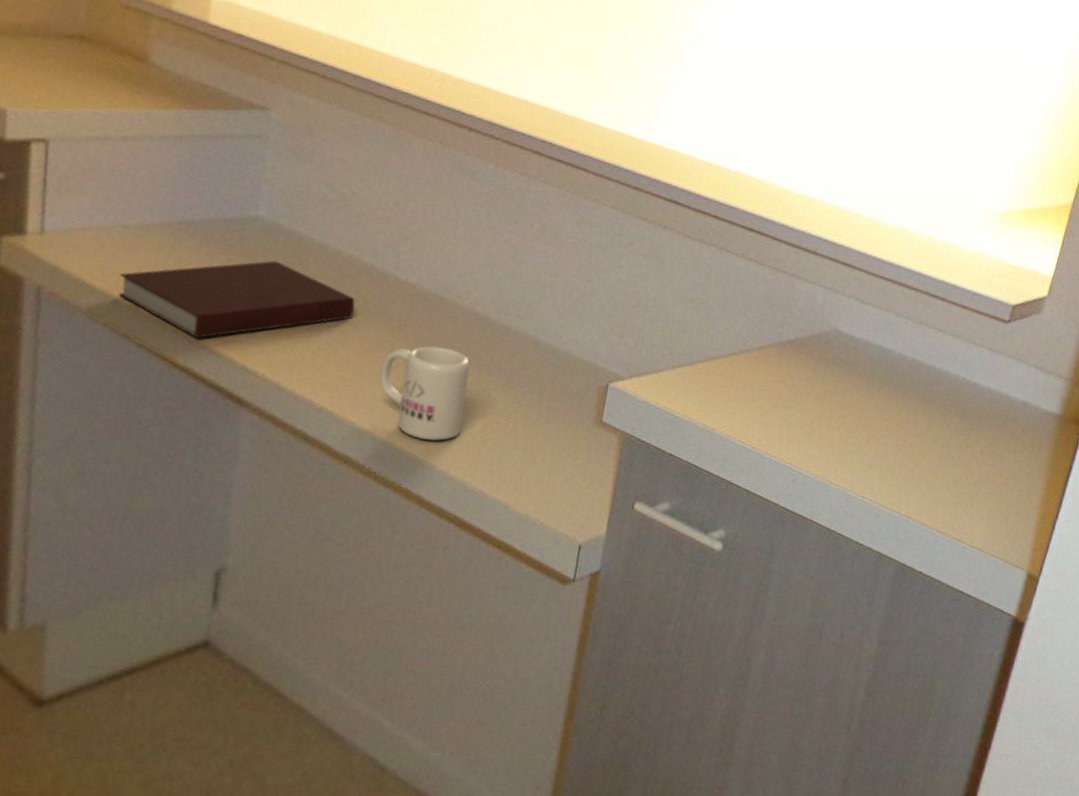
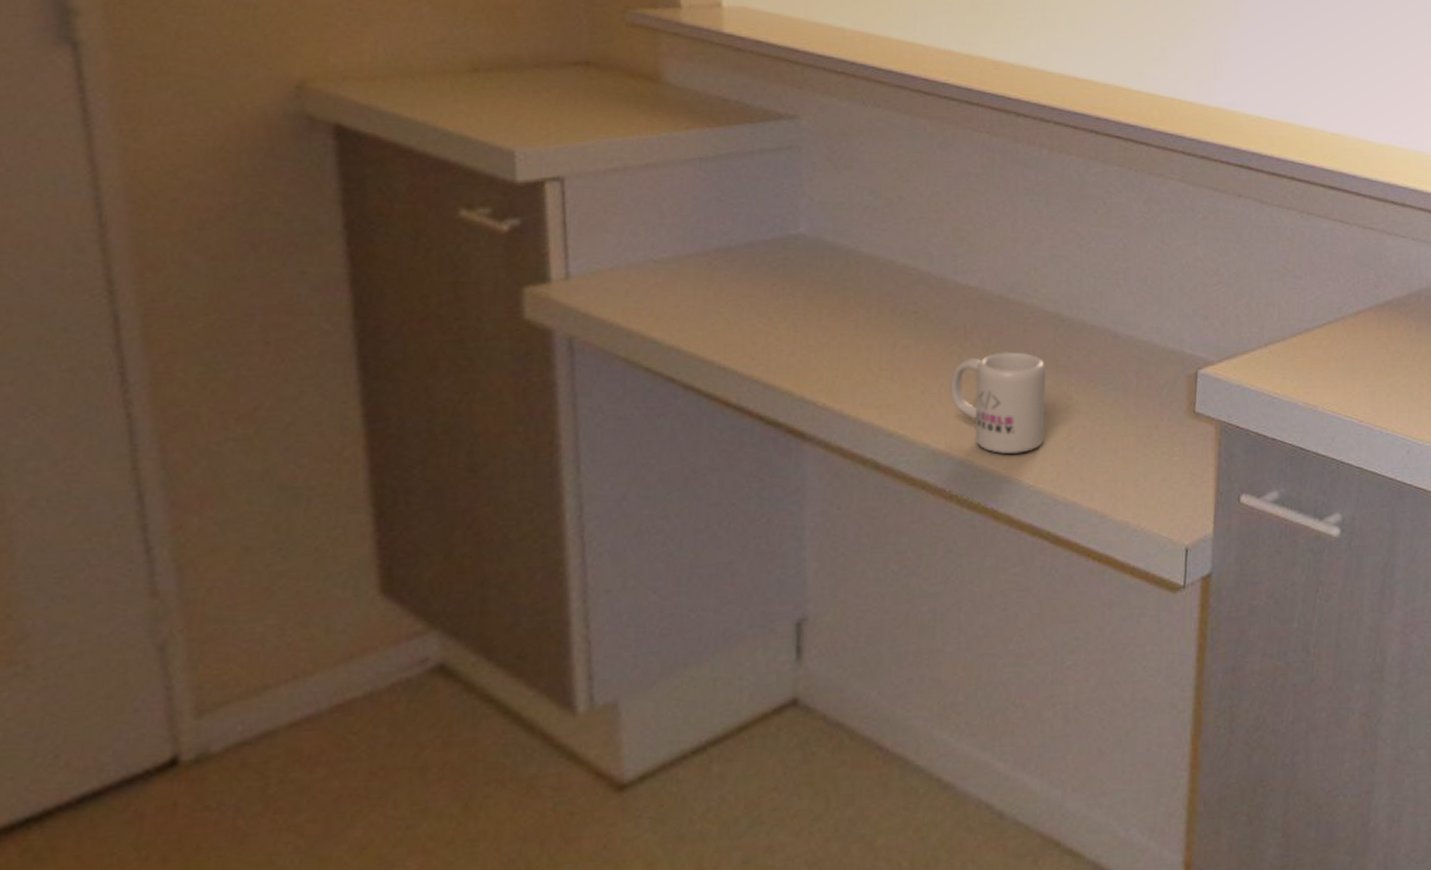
notebook: present [118,260,355,339] -> none [657,280,914,372]

